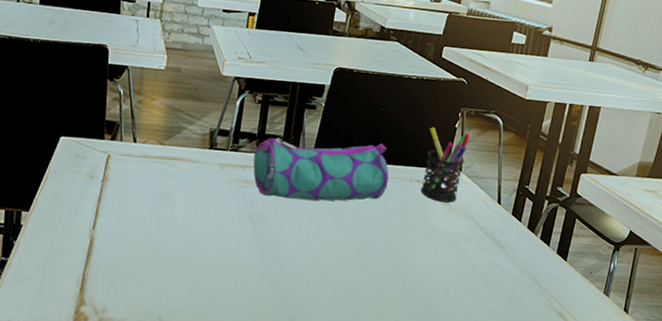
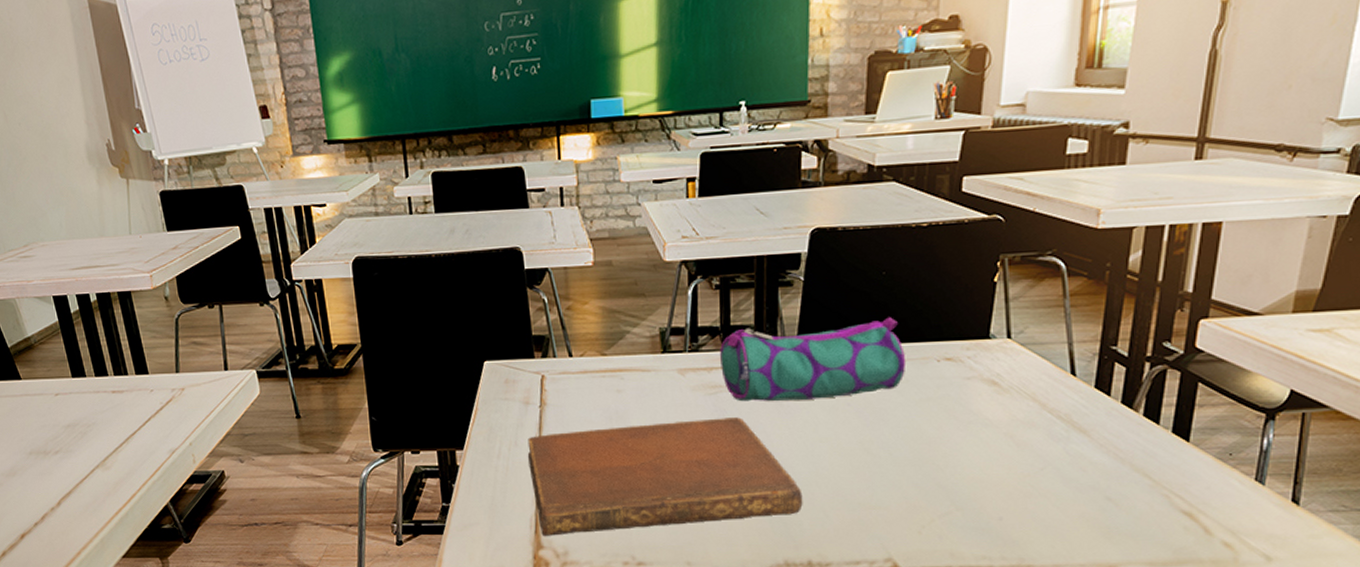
notebook: none [84,205,301,295] -> present [527,417,803,536]
pen holder: present [421,127,470,203] -> none [954,286,1018,382]

